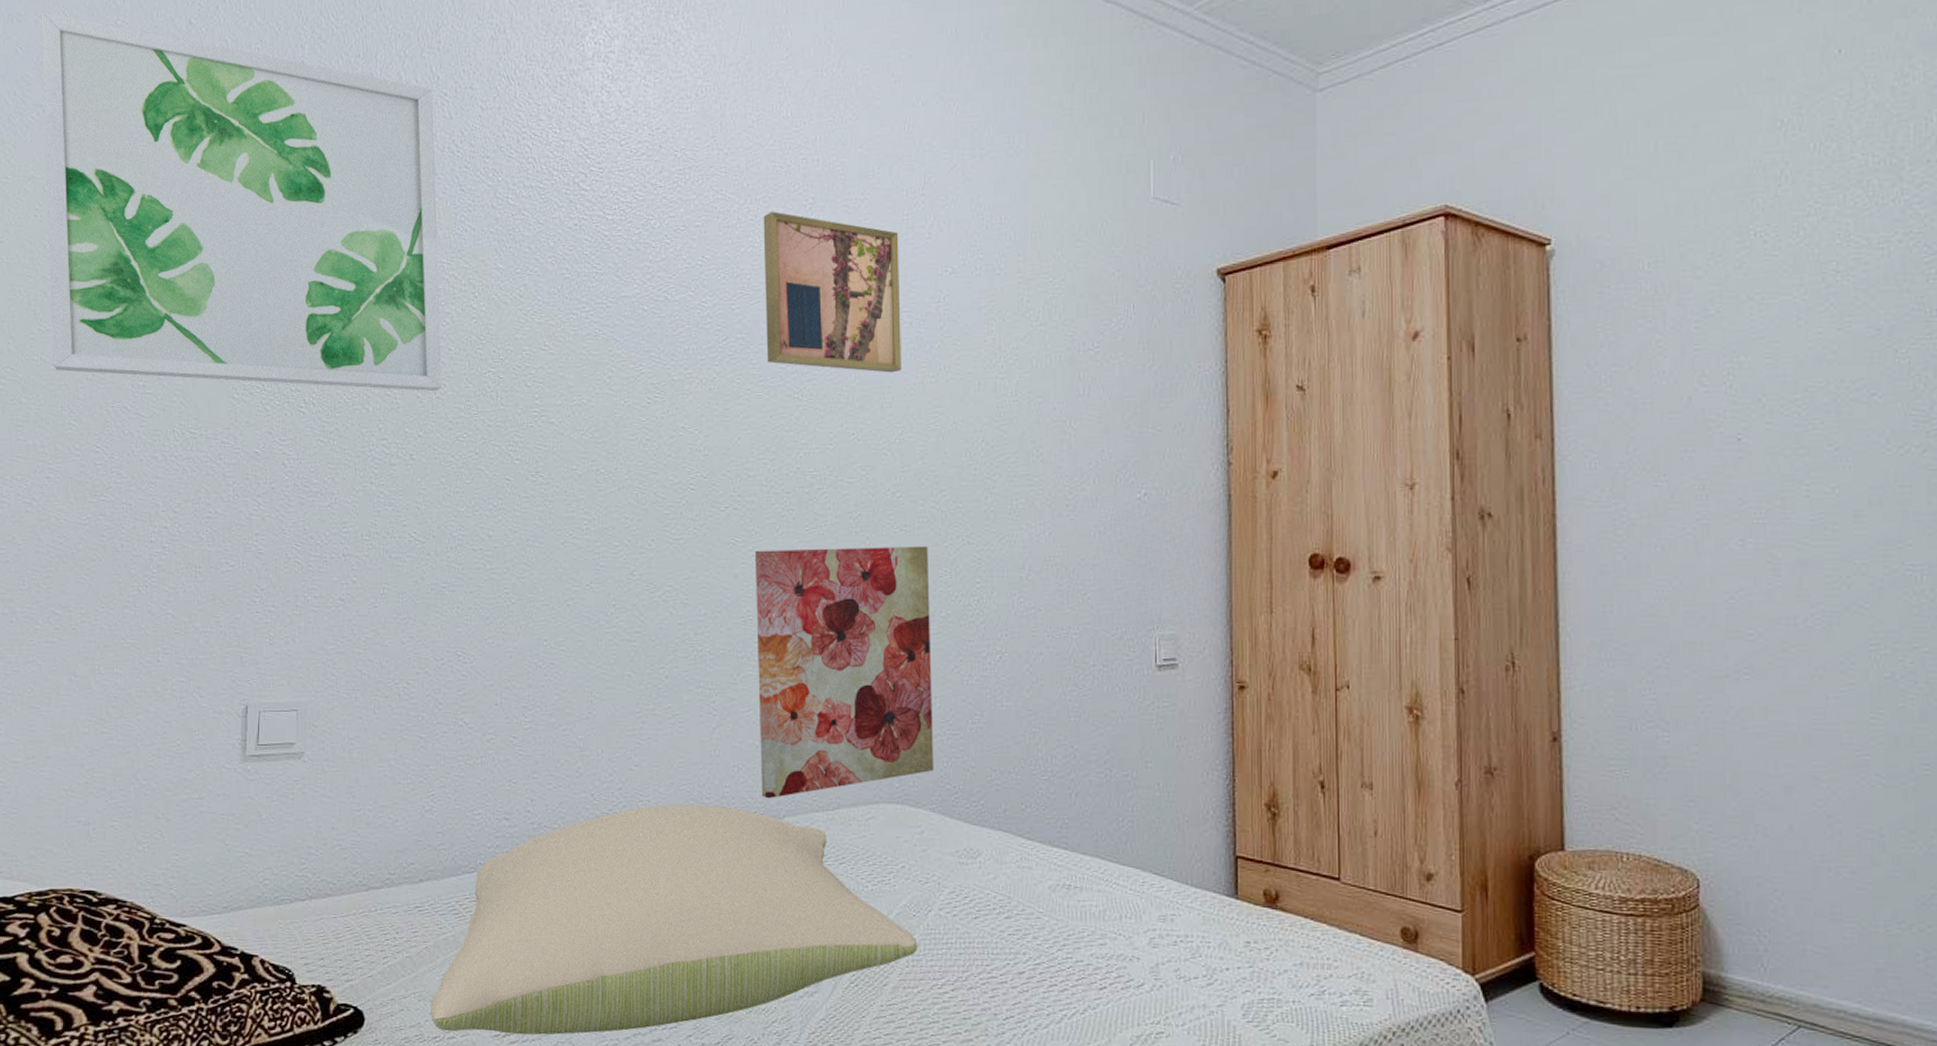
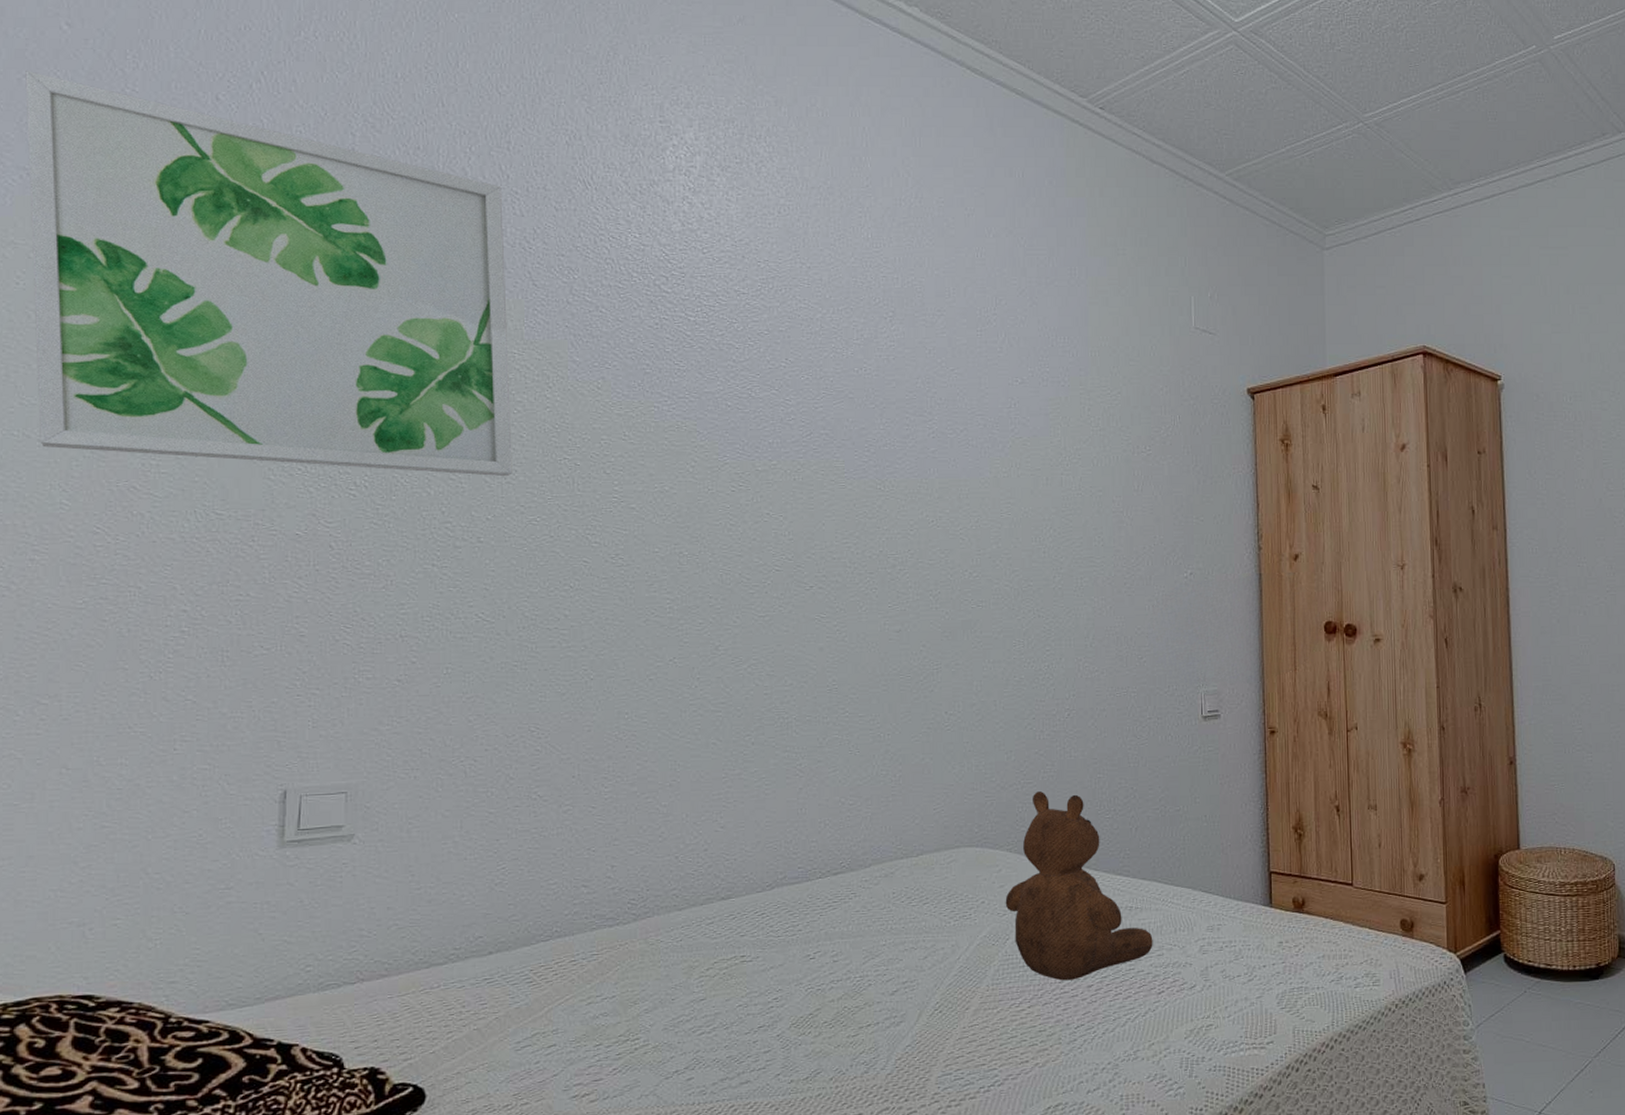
pillow: present [429,804,918,1035] -> none [500,859,997,1098]
wall art: present [754,545,934,799] -> none [839,619,1010,850]
wall art: present [763,211,901,373] -> none [845,322,977,468]
teddy bear: none [927,745,1094,964] -> present [1005,791,1153,981]

